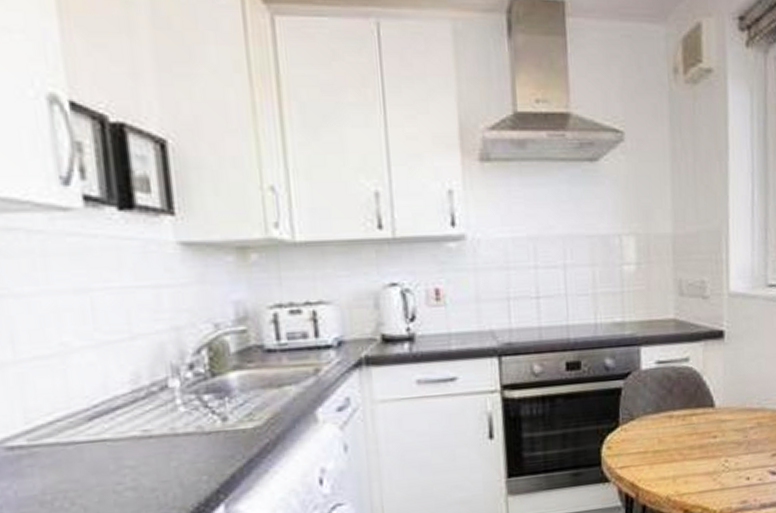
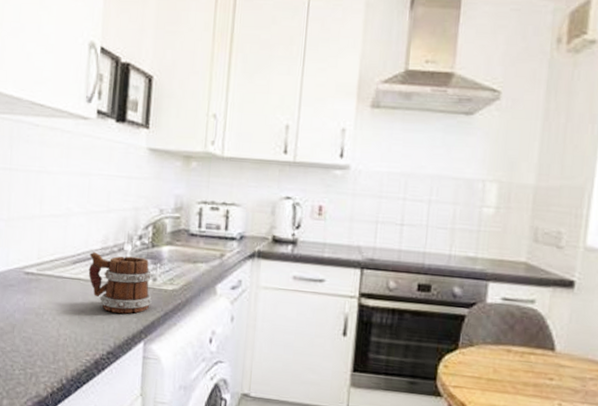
mug: none [114,393,226,476] -> present [88,252,152,314]

